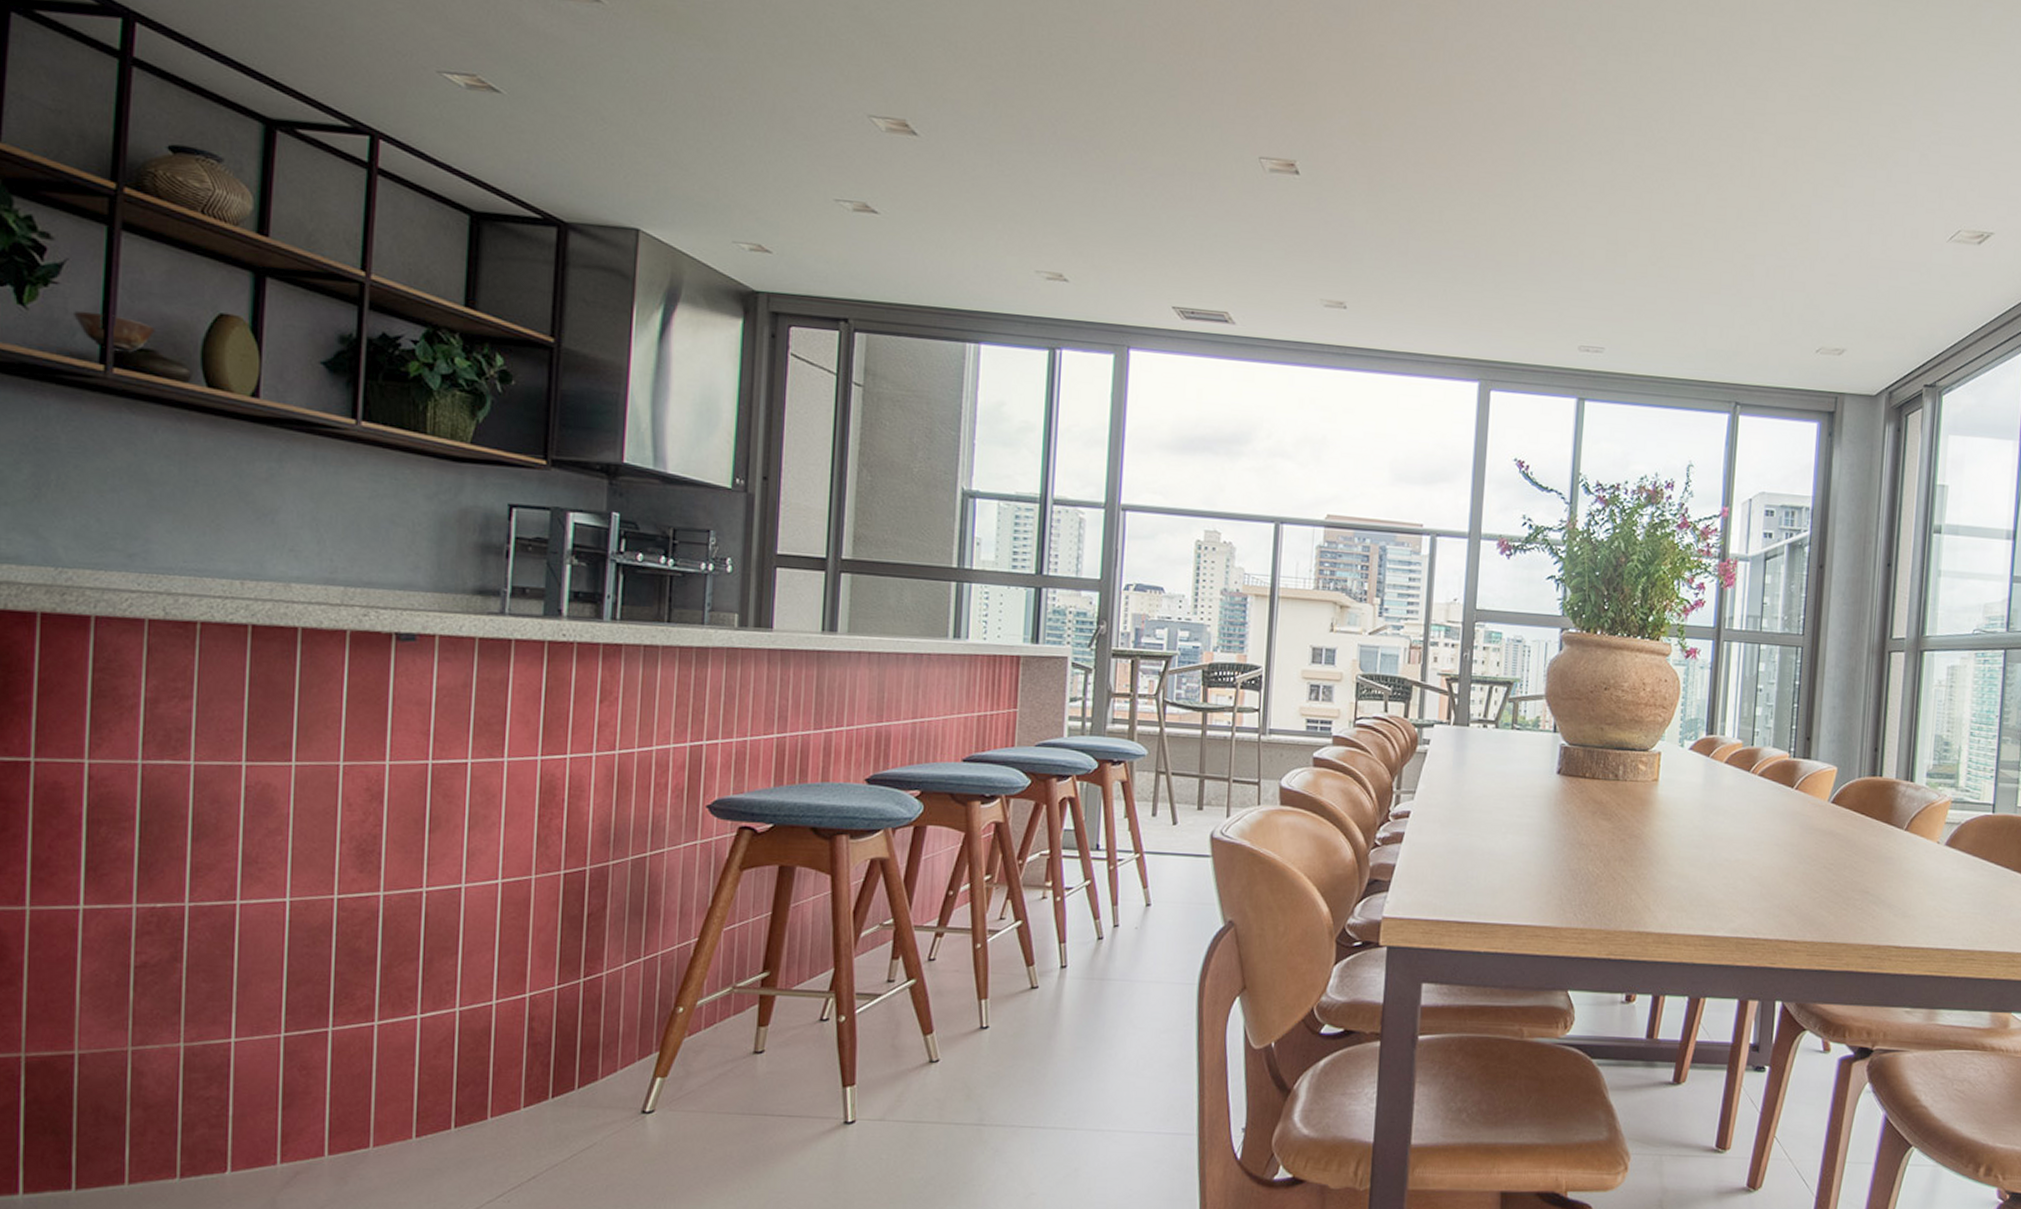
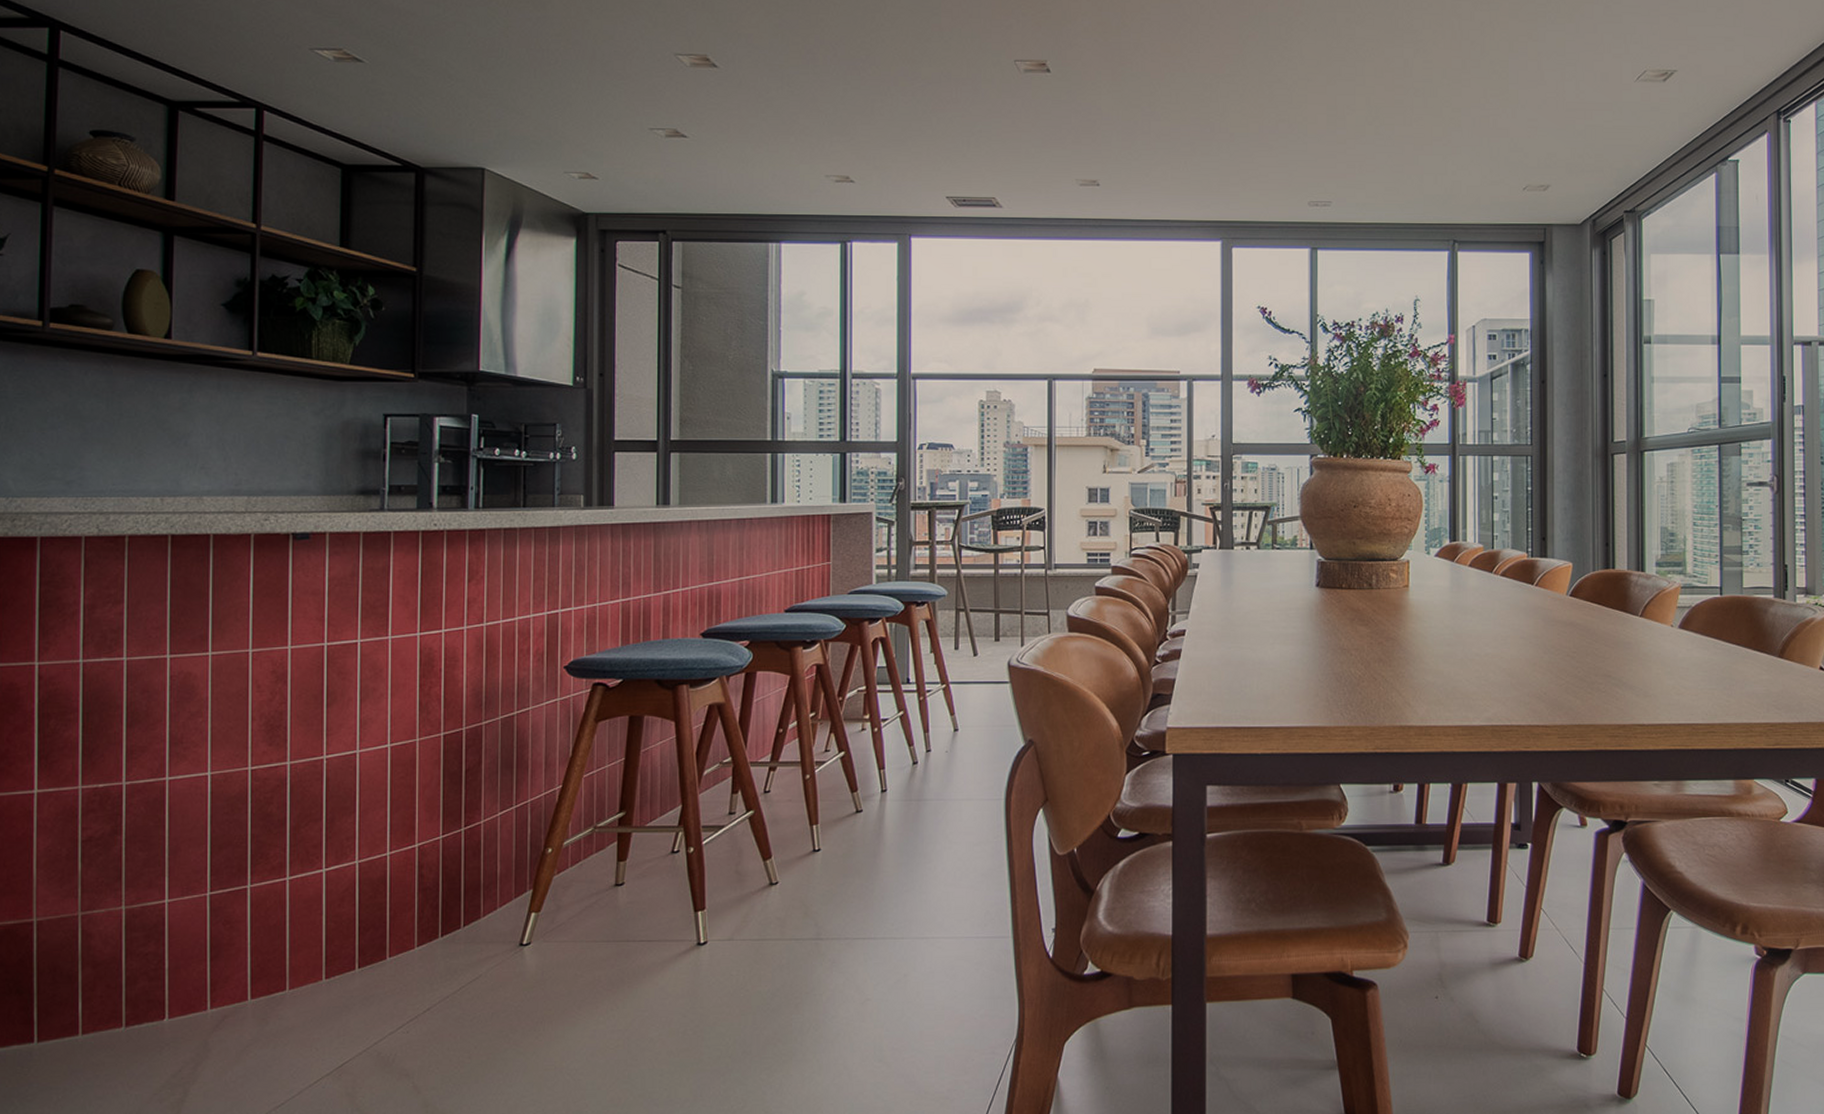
ceramic bowl: present [72,311,155,352] -> none [15,276,84,308]

